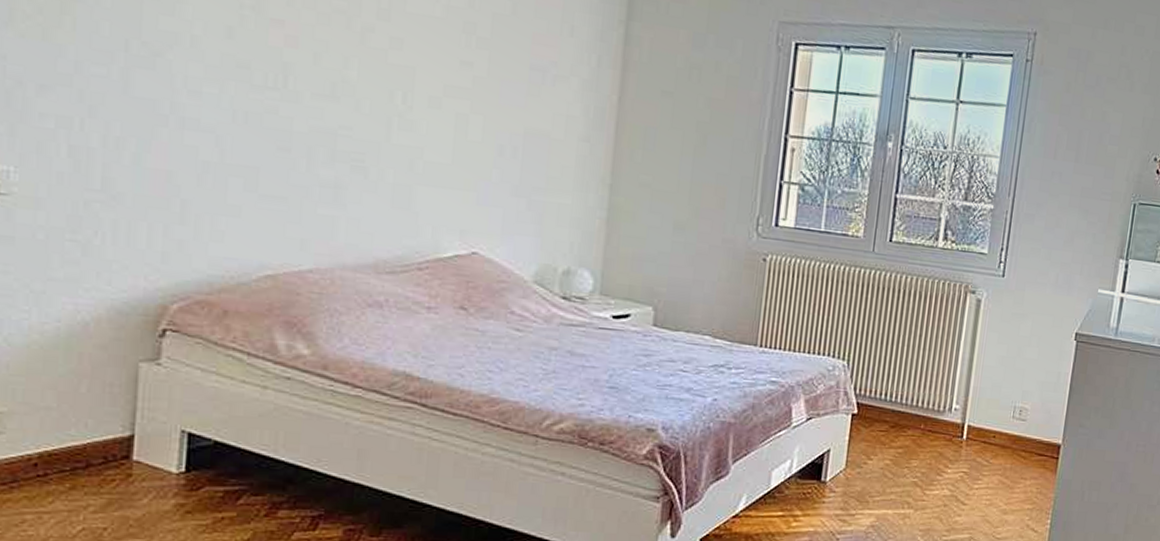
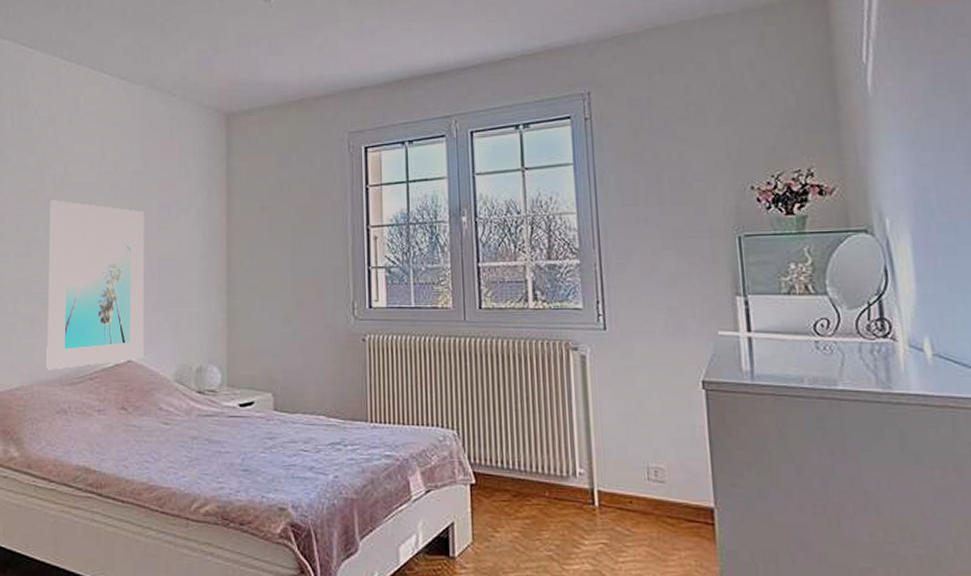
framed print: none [355,30,508,253] -> present [46,200,145,370]

